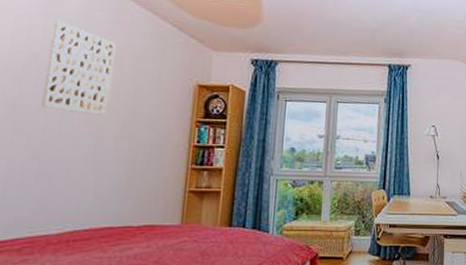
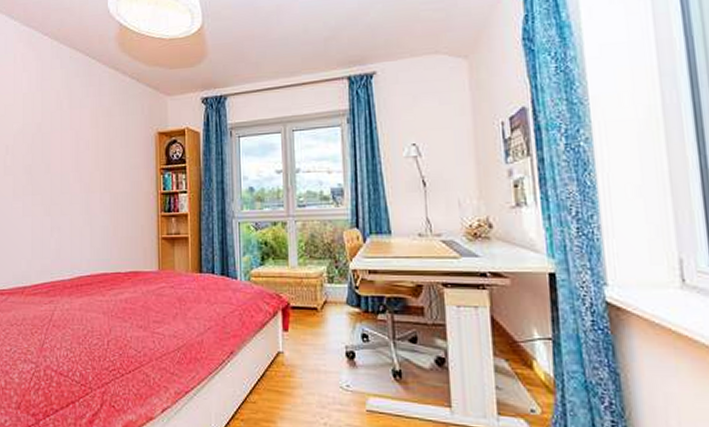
wall art: present [41,20,117,116] -> none [47,92,92,172]

